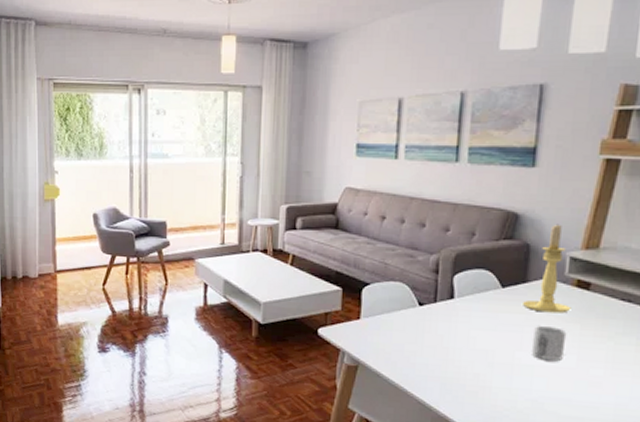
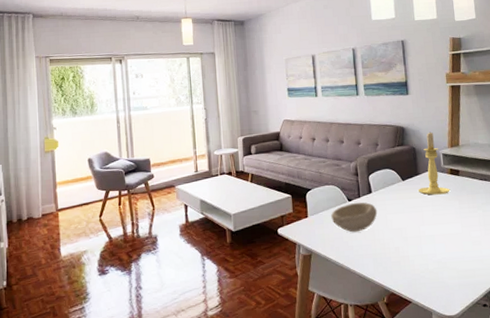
bowl: none [392,308,458,347] -> present [331,202,378,233]
mug: present [530,326,567,360] -> none [429,205,452,230]

